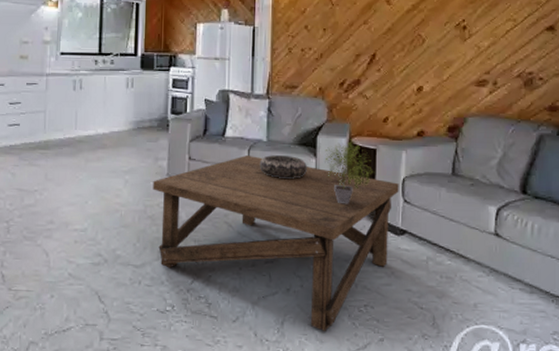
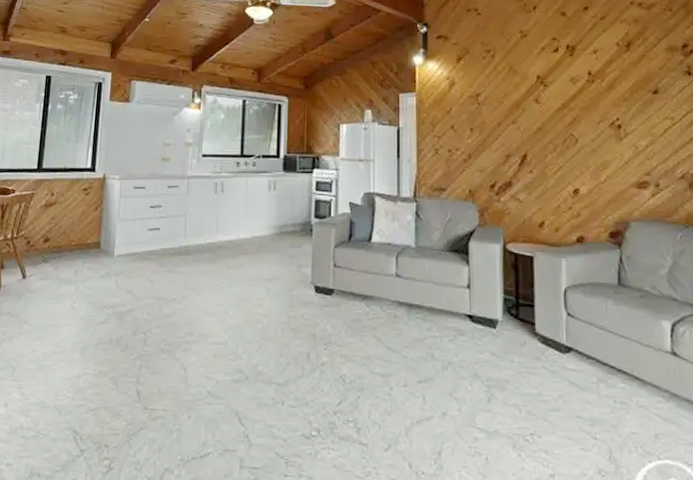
coffee table: present [153,155,399,331] -> none [296,263,561,464]
decorative bowl: present [259,155,308,179] -> none [408,262,461,288]
potted plant: present [325,139,374,205] -> none [478,245,532,318]

